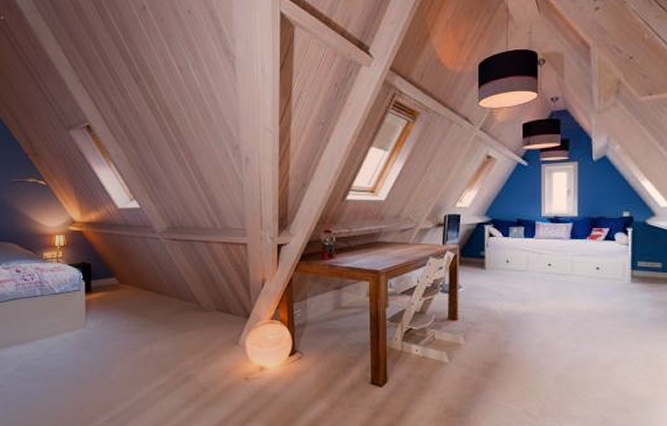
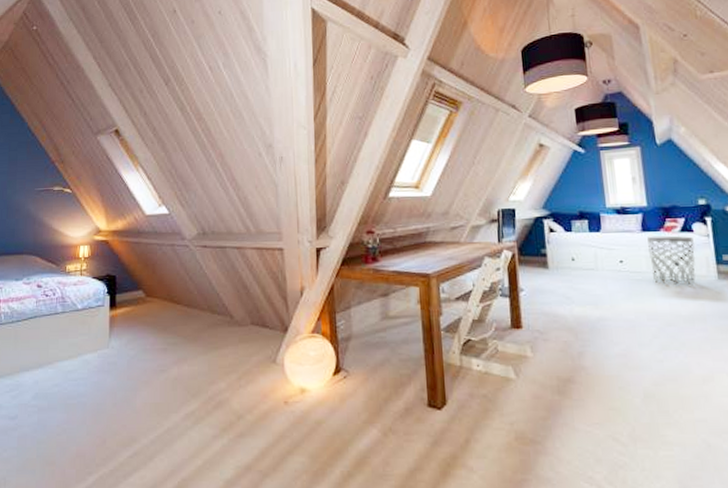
side table: none [575,243,614,287] -> present [647,235,696,286]

